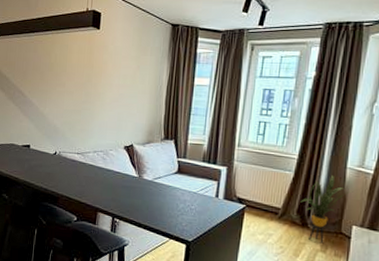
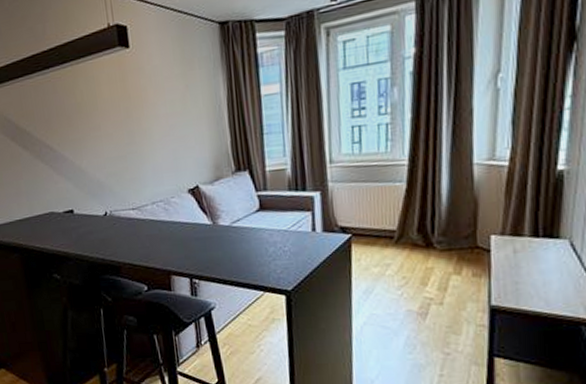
house plant: present [300,175,353,244] -> none [420,177,486,264]

